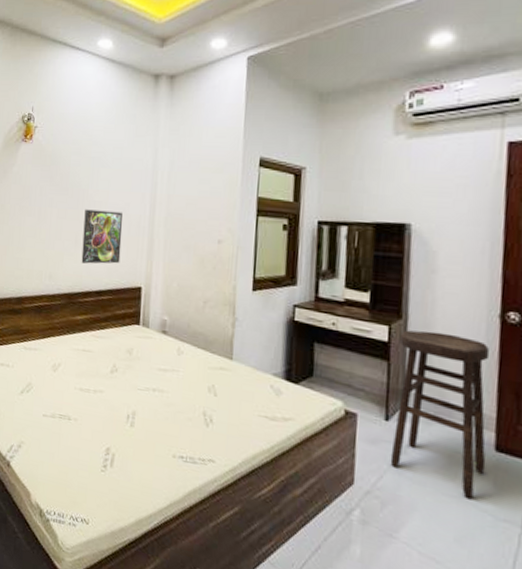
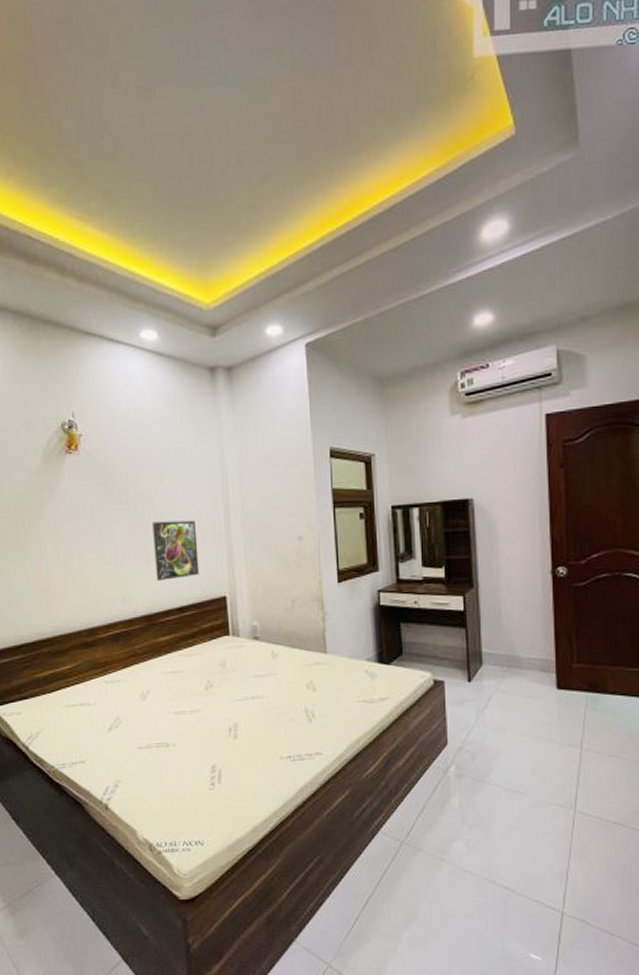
stool: present [390,330,490,500] -> none [473,594,551,735]

